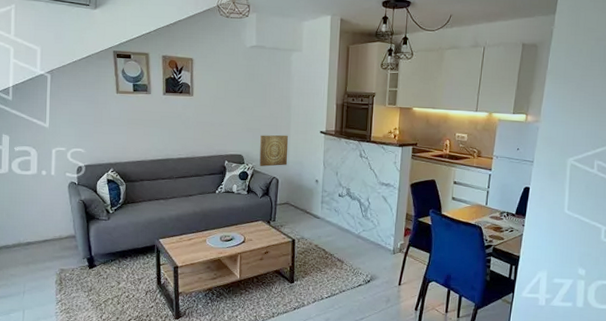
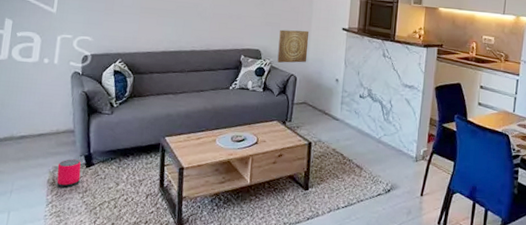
speaker: none [63,262,85,287] -> present [56,159,81,188]

